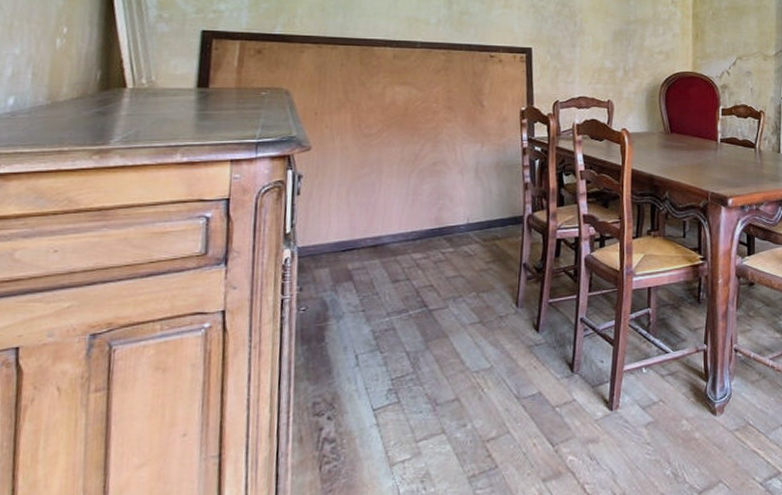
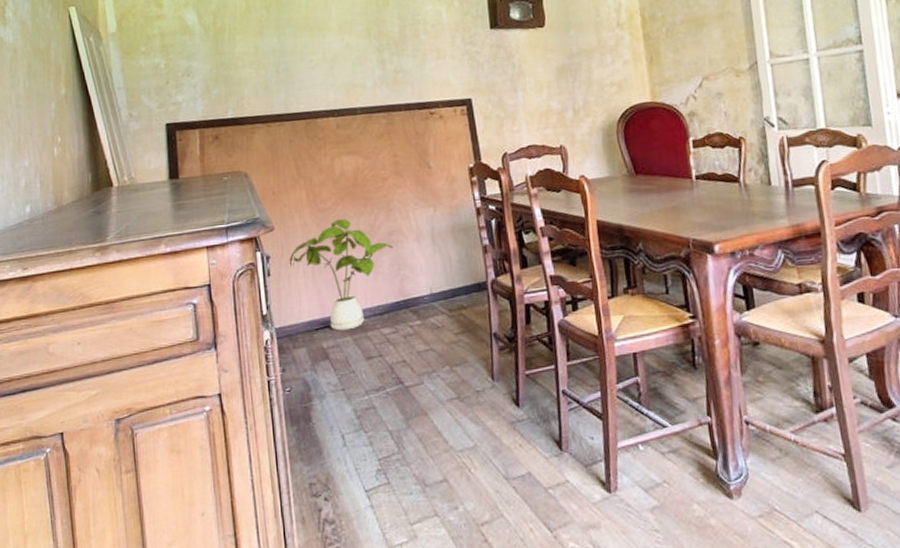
house plant: none [323,146,436,254] -> present [289,219,393,331]

